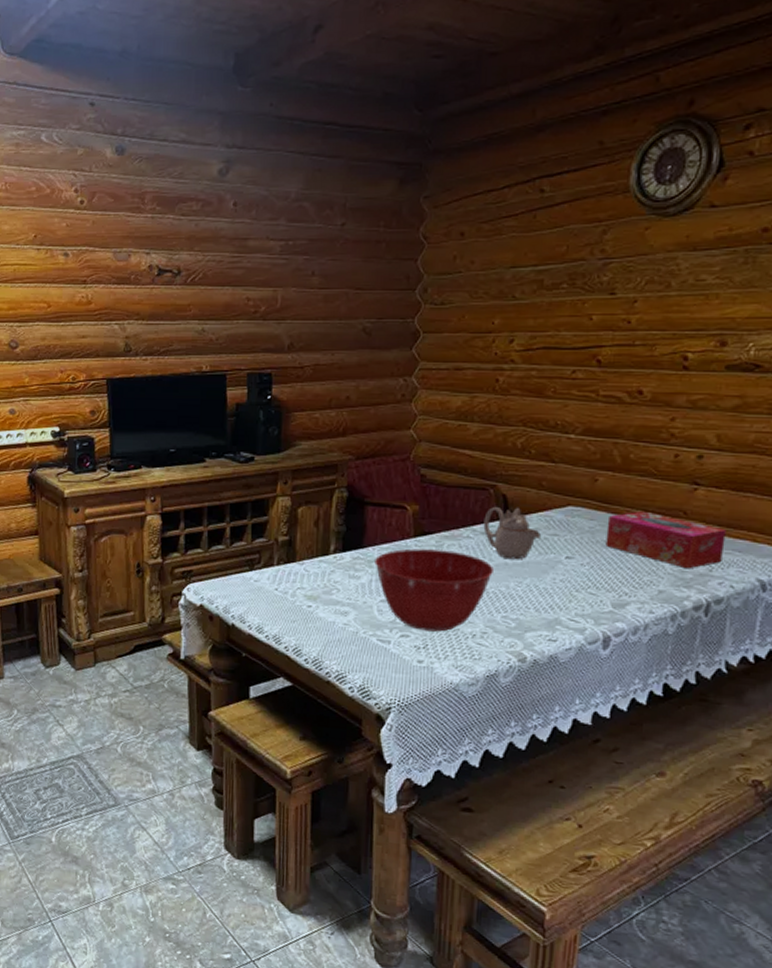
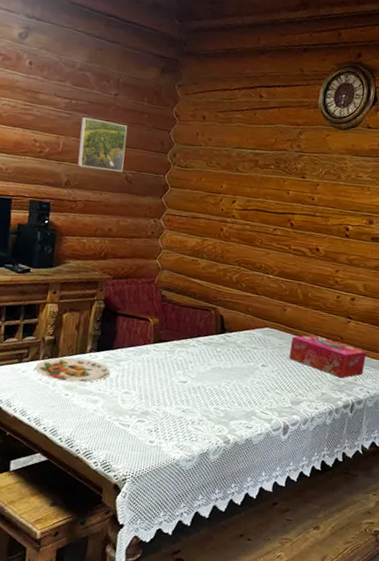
plate: none [269,561,362,591] -> present [35,357,111,383]
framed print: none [301,259,361,324] -> present [78,116,127,172]
mixing bowl: present [374,548,493,632] -> none [121,352,211,419]
teapot: present [483,506,541,560] -> none [205,323,245,366]

